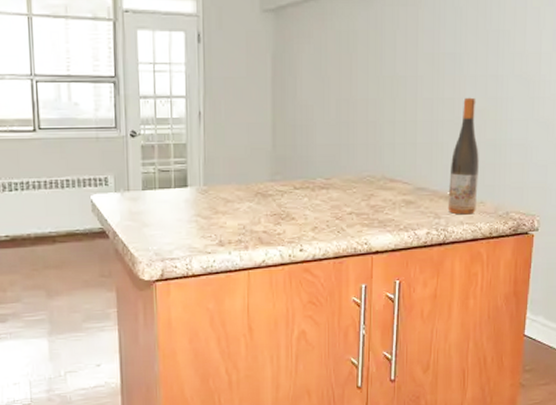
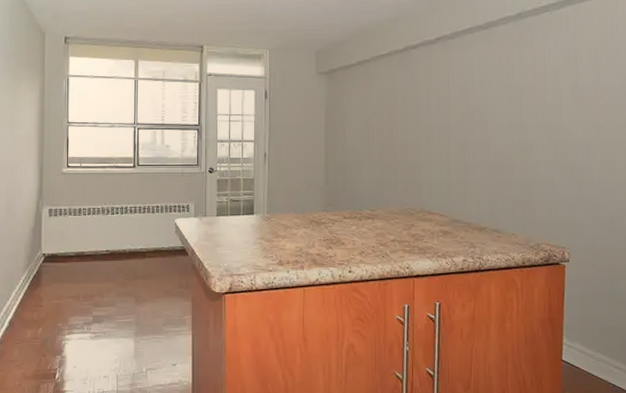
wine bottle: present [447,97,480,215] -> none [481,143,510,245]

